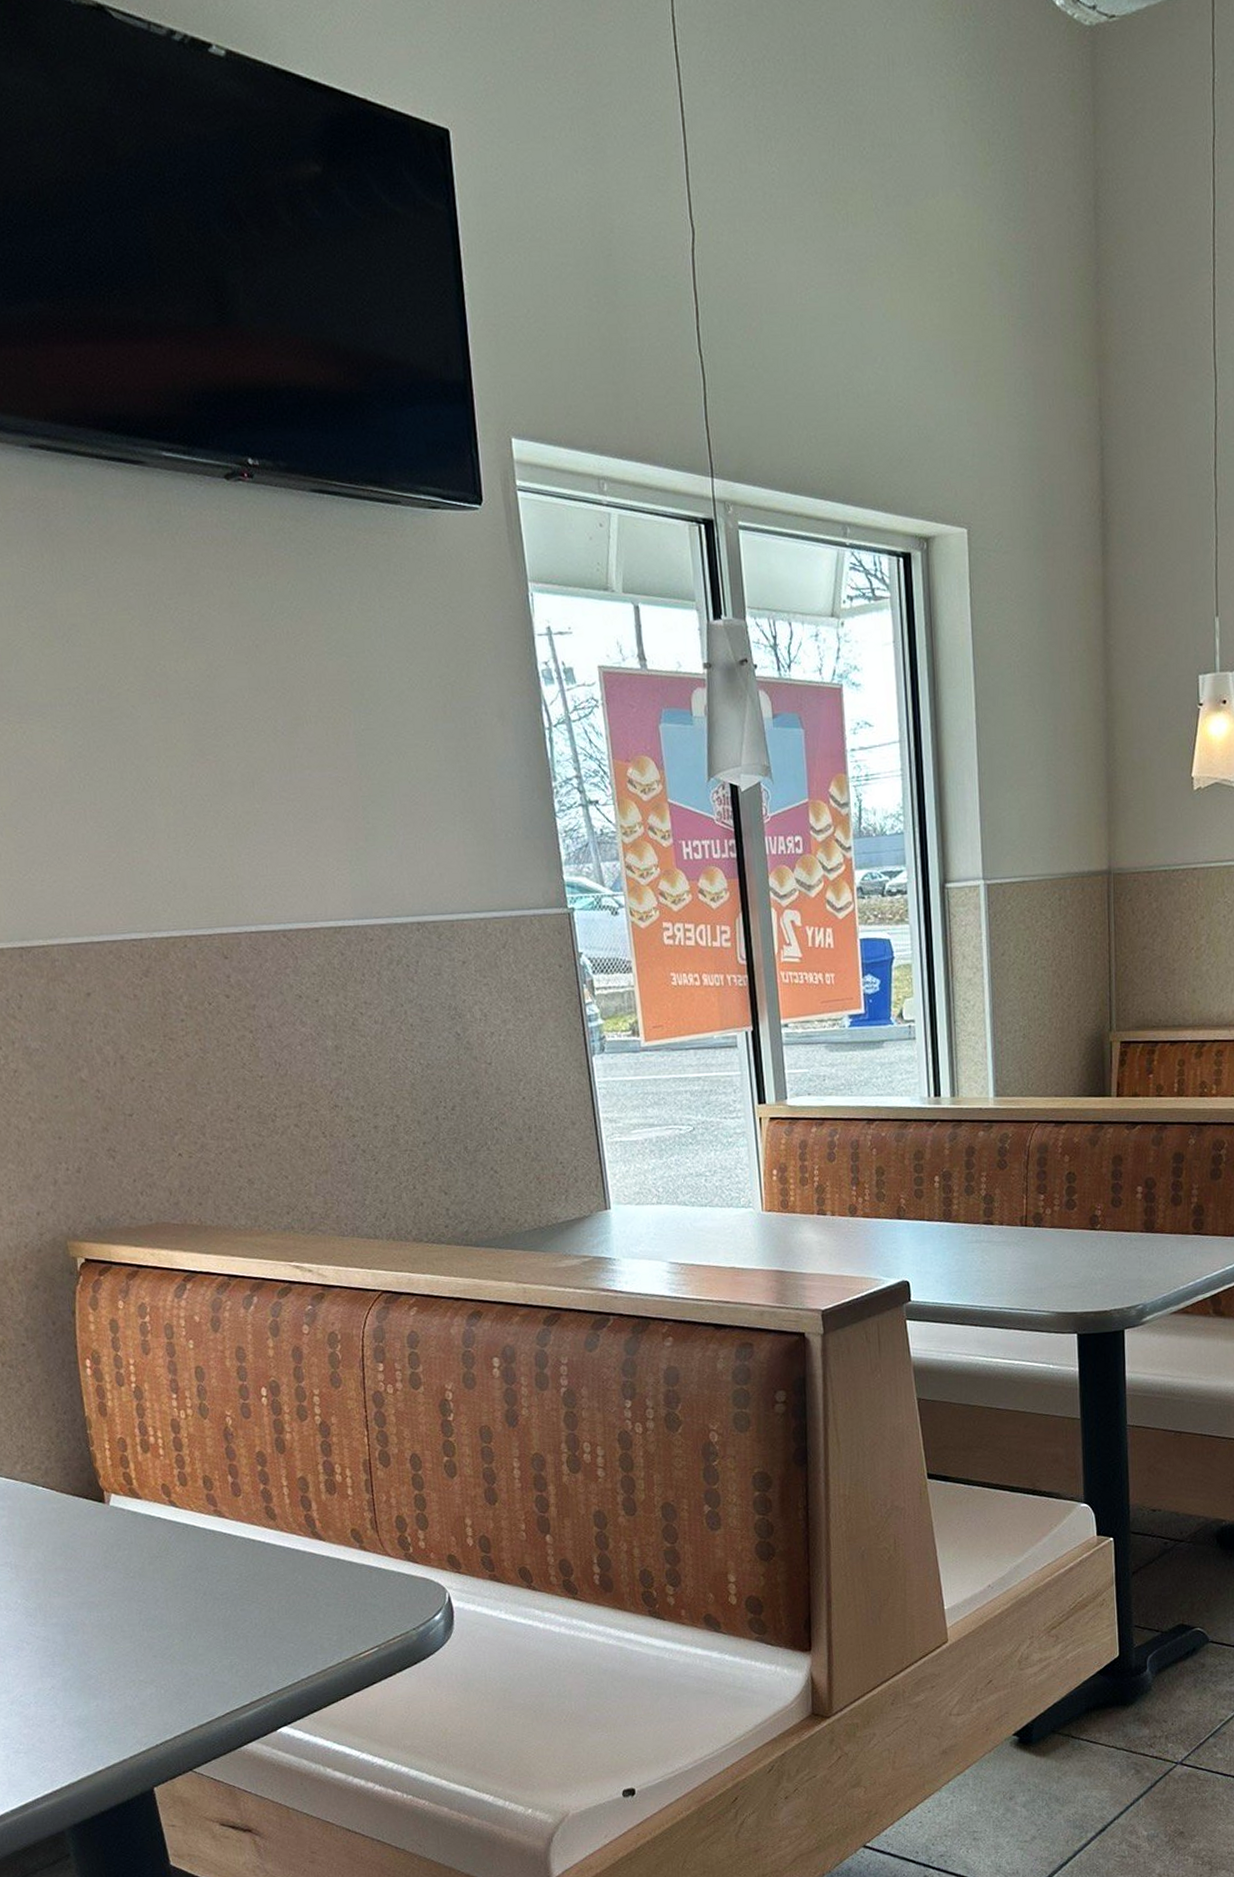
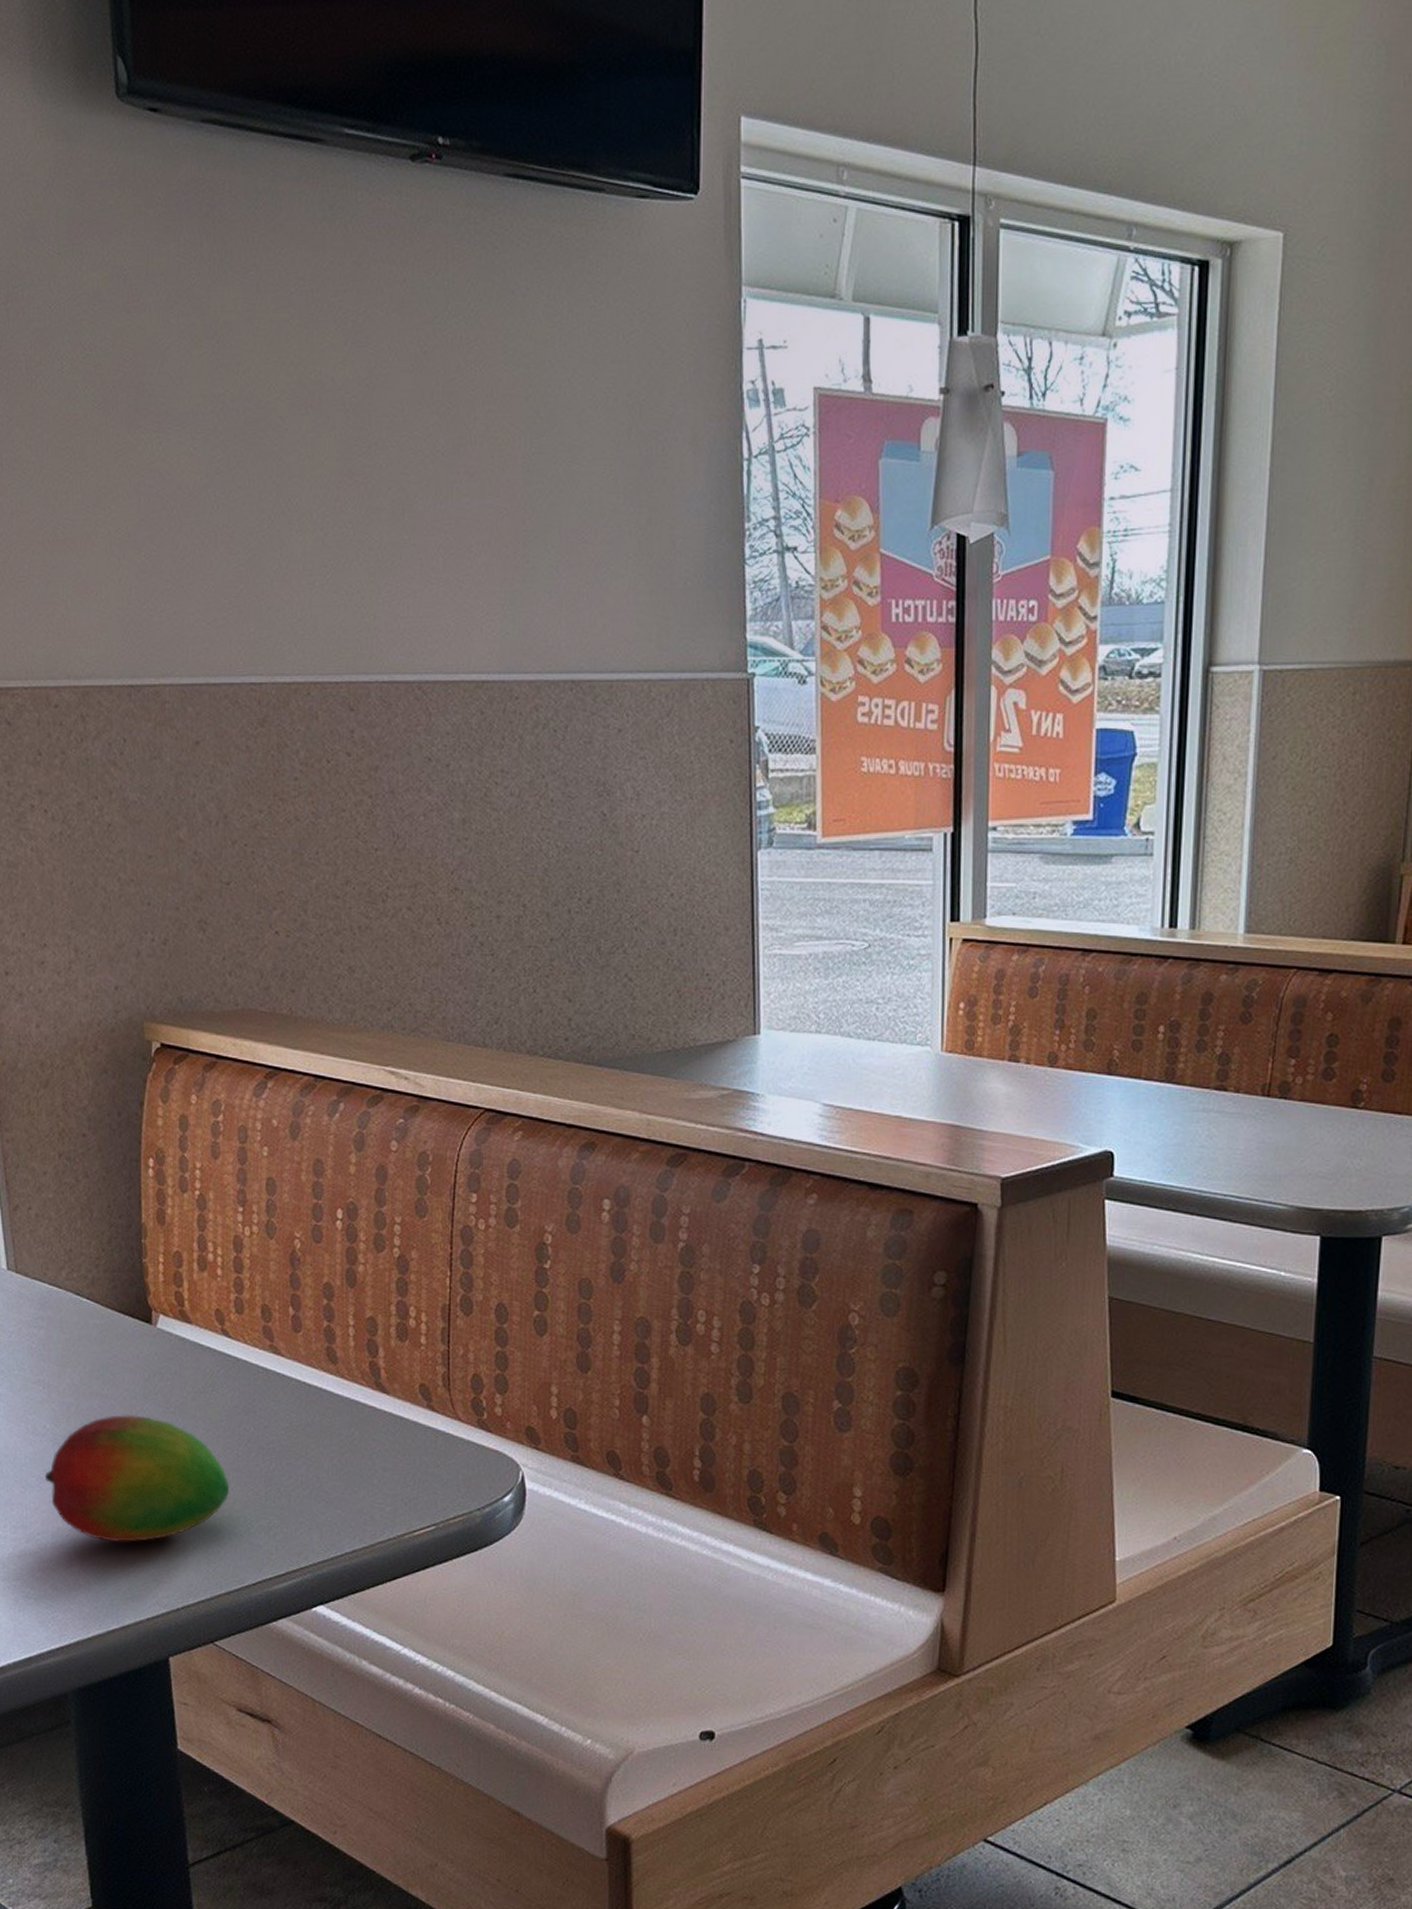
fruit: none [22,1583,193,1695] -> present [45,1414,230,1543]

